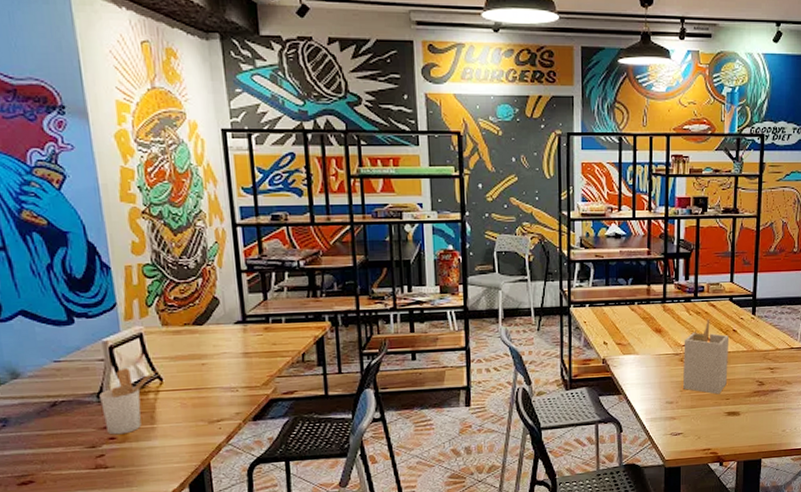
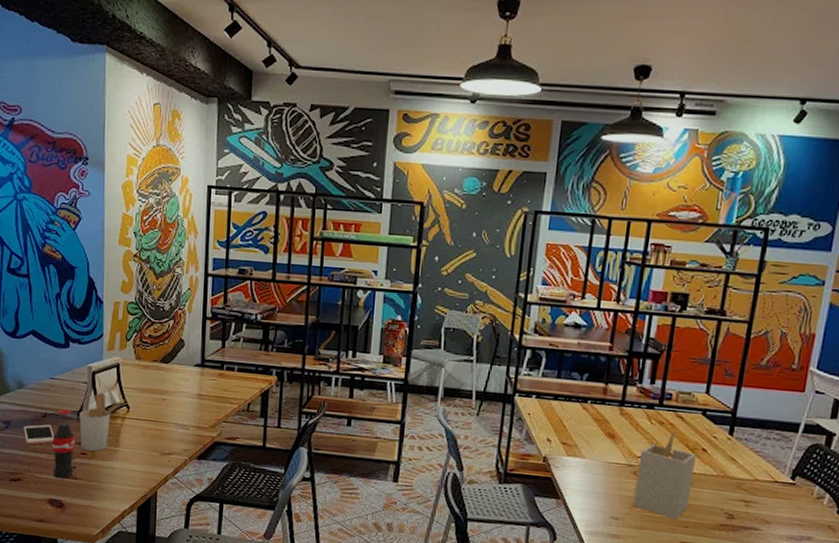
cell phone: none [27,414,71,441] -> present [24,424,55,445]
soda bottle: none [68,392,103,472] -> present [52,408,75,479]

